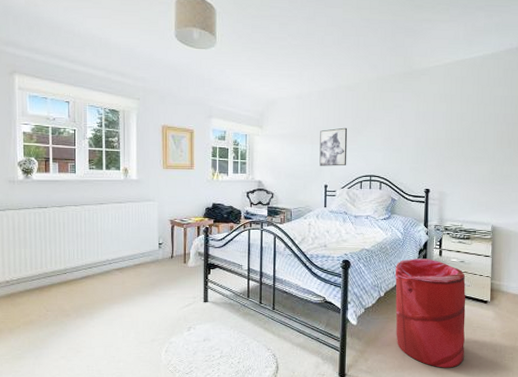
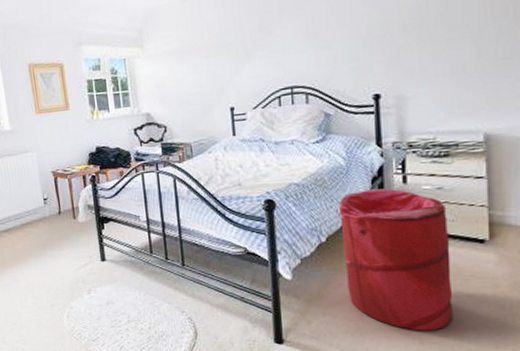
wall art: present [319,127,348,166] -> none [216,28,258,84]

